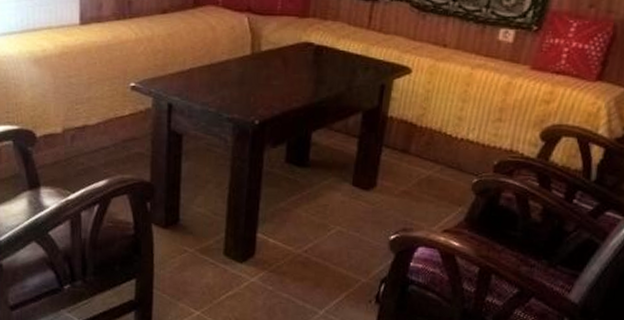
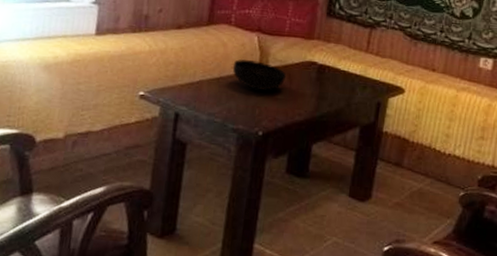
bowl: none [223,43,281,78] -> present [232,58,287,92]

